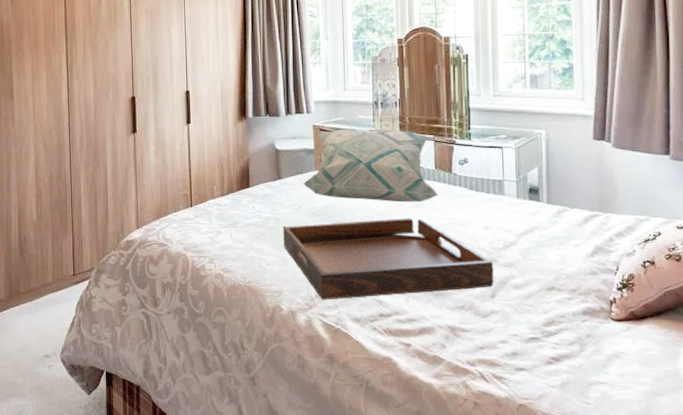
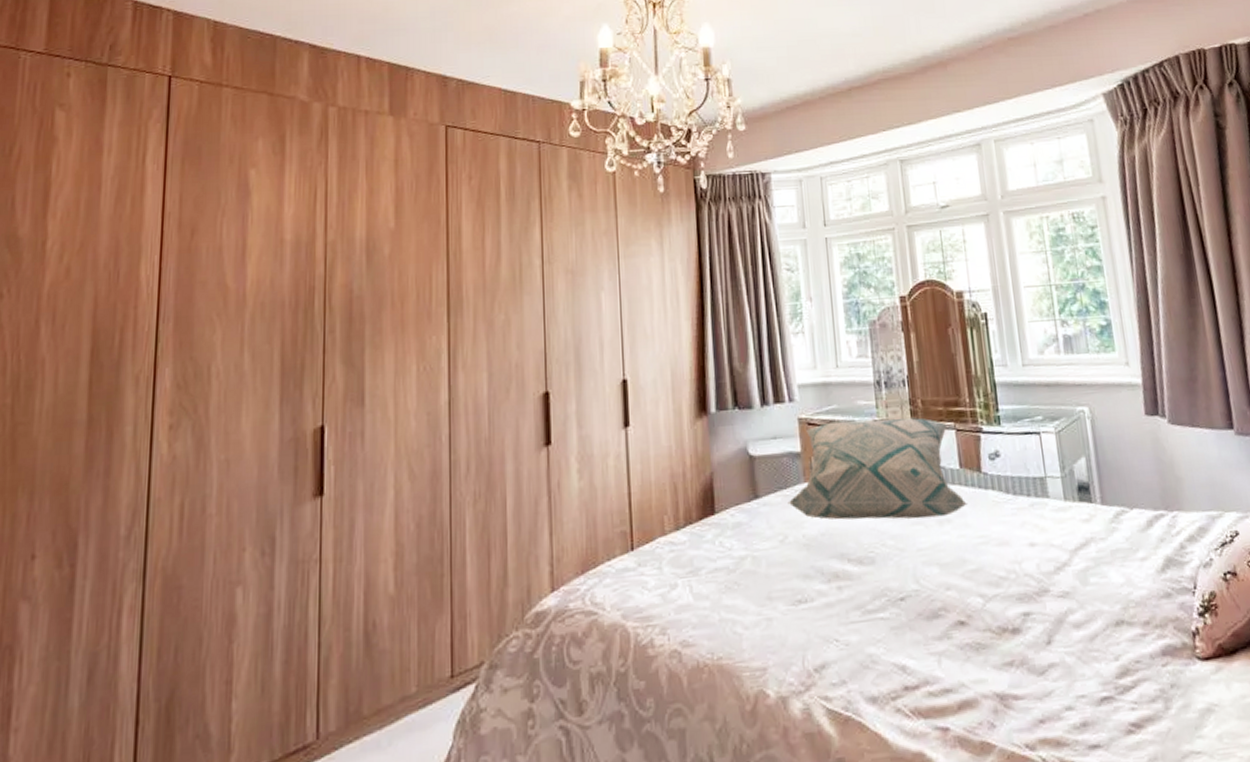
serving tray: present [283,218,494,300] -> none [764,540,1049,675]

